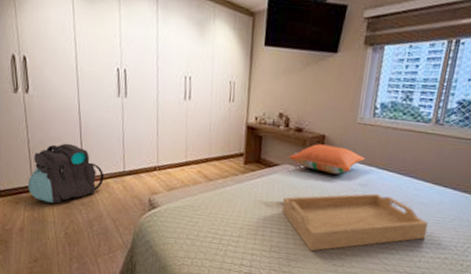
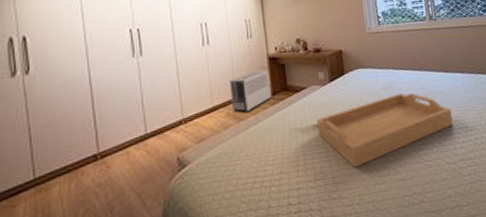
backpack: present [28,143,104,204] -> none [29,118,124,196]
air purifier: none [203,136,245,175] -> present [230,69,271,113]
pillow: present [288,144,364,175] -> none [313,57,381,85]

